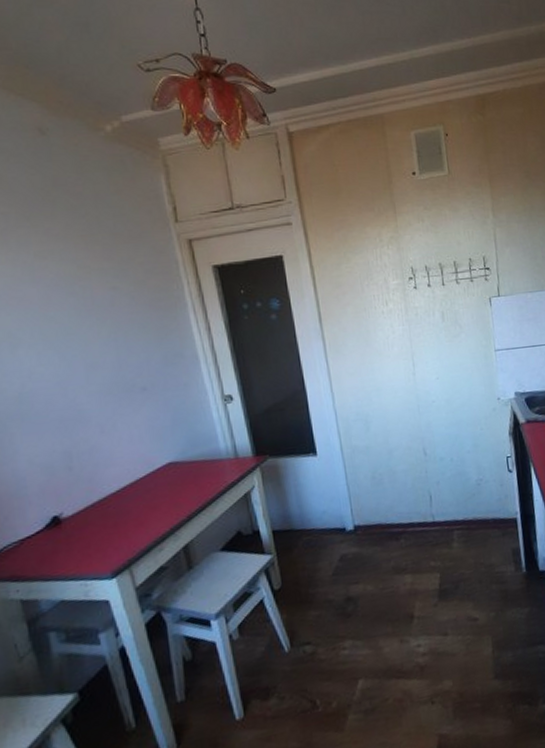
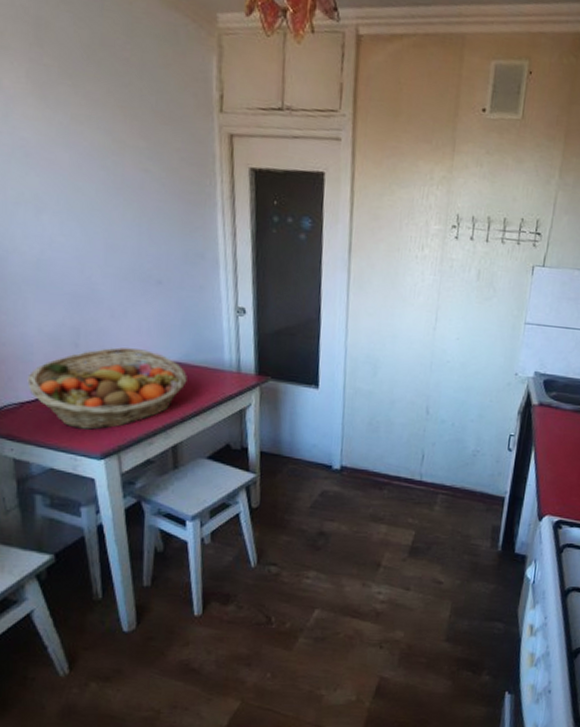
fruit basket: none [24,457,187,553] -> present [27,347,187,430]

